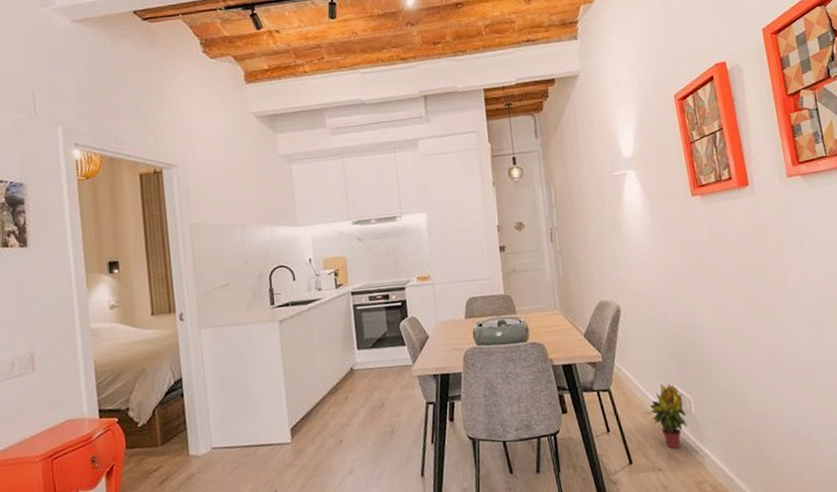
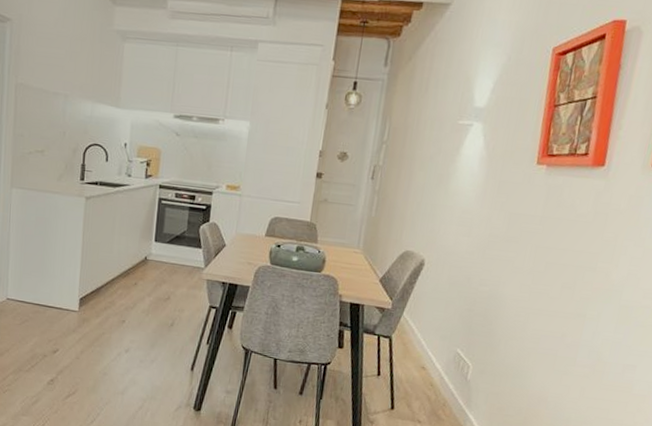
potted plant: present [649,383,688,449] -> none [425,344,463,407]

